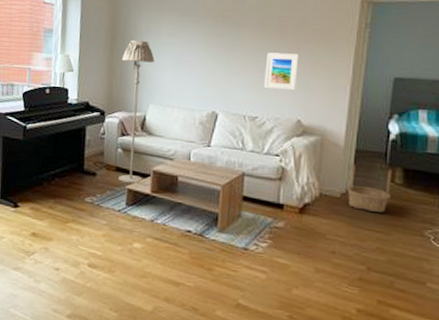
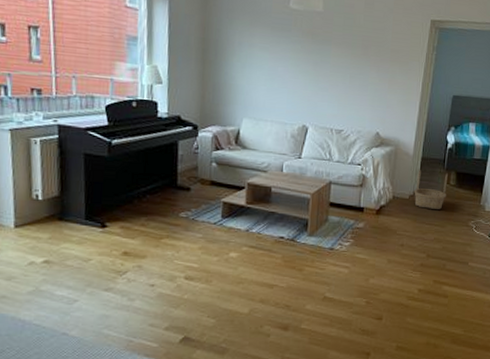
floor lamp: present [118,41,155,184] -> none [213,53,248,197]
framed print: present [264,52,299,91] -> none [349,70,379,106]

